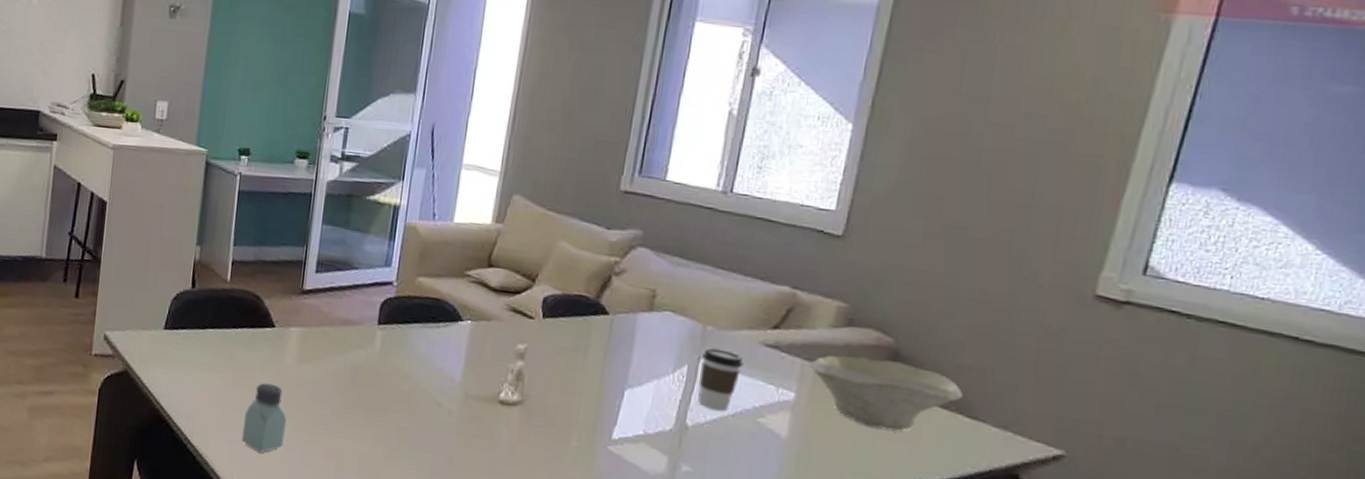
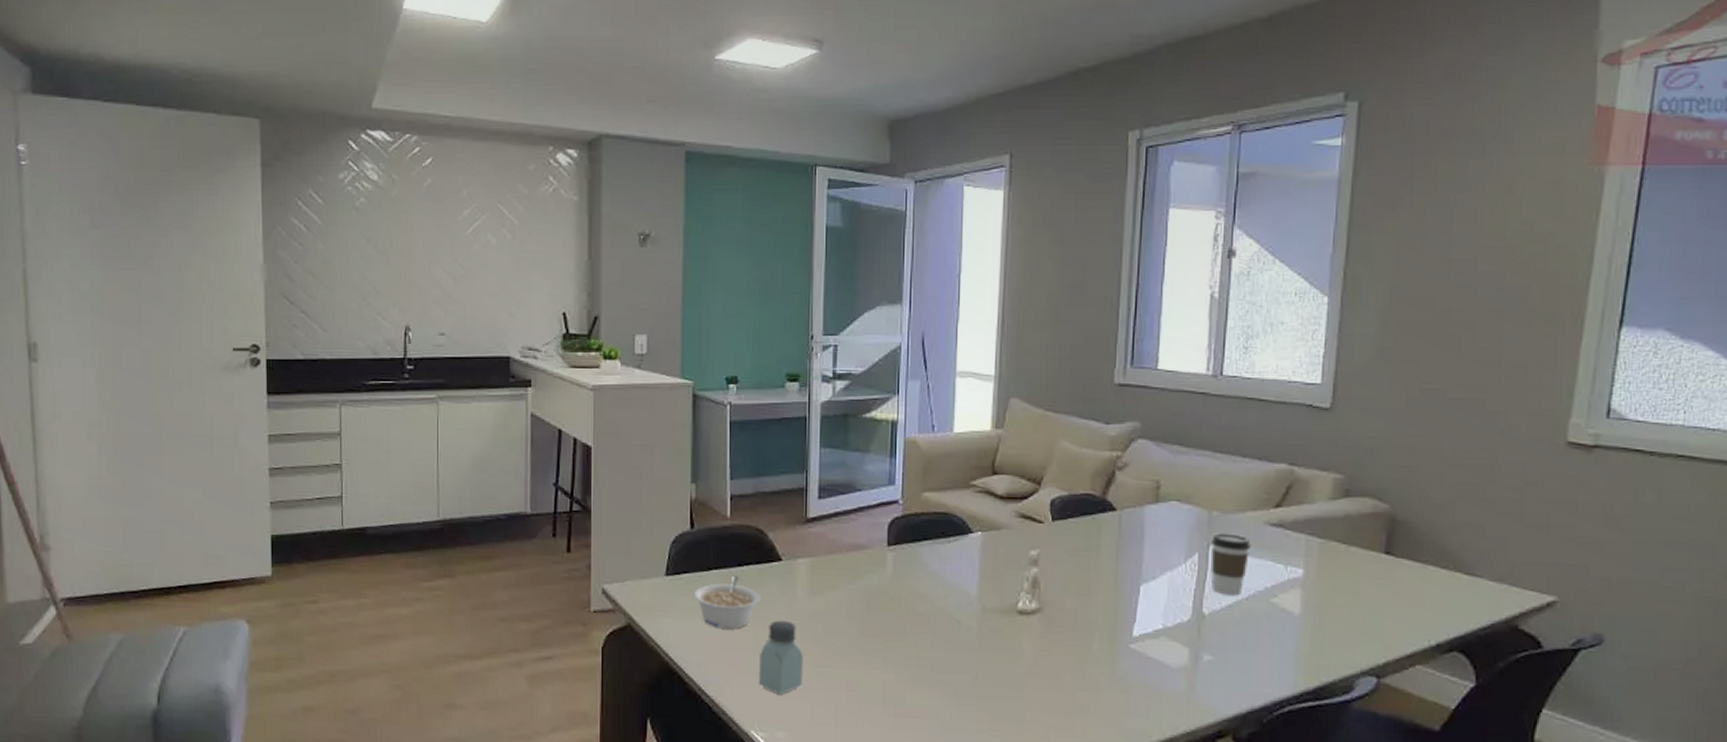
legume: none [188,336,252,386] -> present [693,575,761,628]
bowl: present [809,354,963,431] -> none [1313,526,1459,596]

